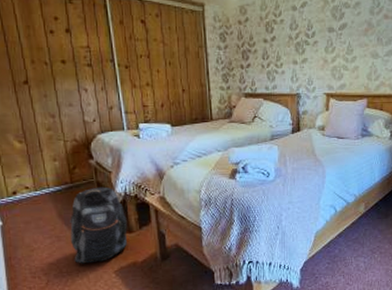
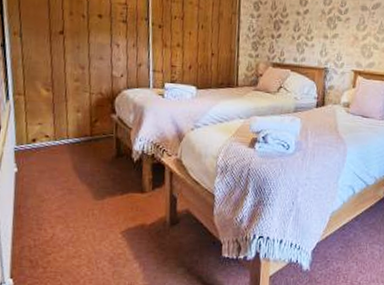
backpack: present [70,186,127,264] -> none [82,142,141,221]

